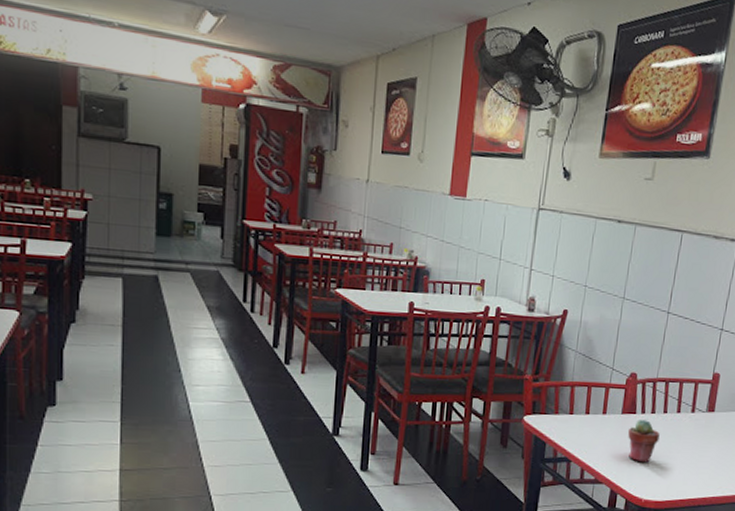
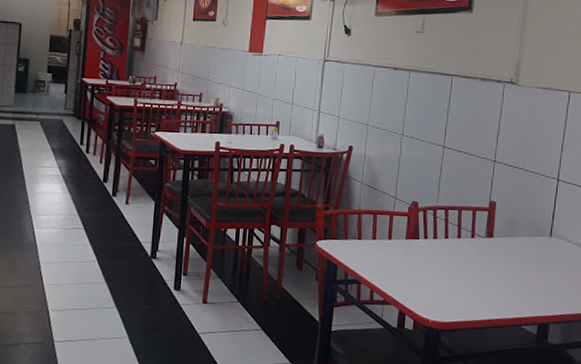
potted succulent: present [628,419,660,463] -> none [413,244,443,285]

